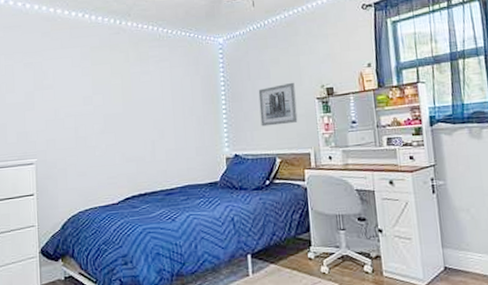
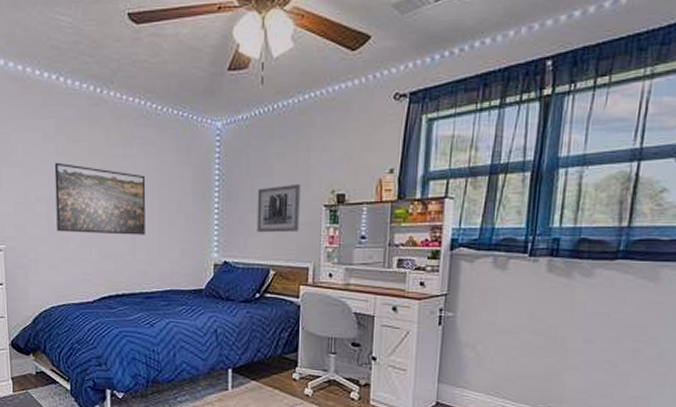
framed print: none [81,83,163,142] -> present [54,162,146,235]

